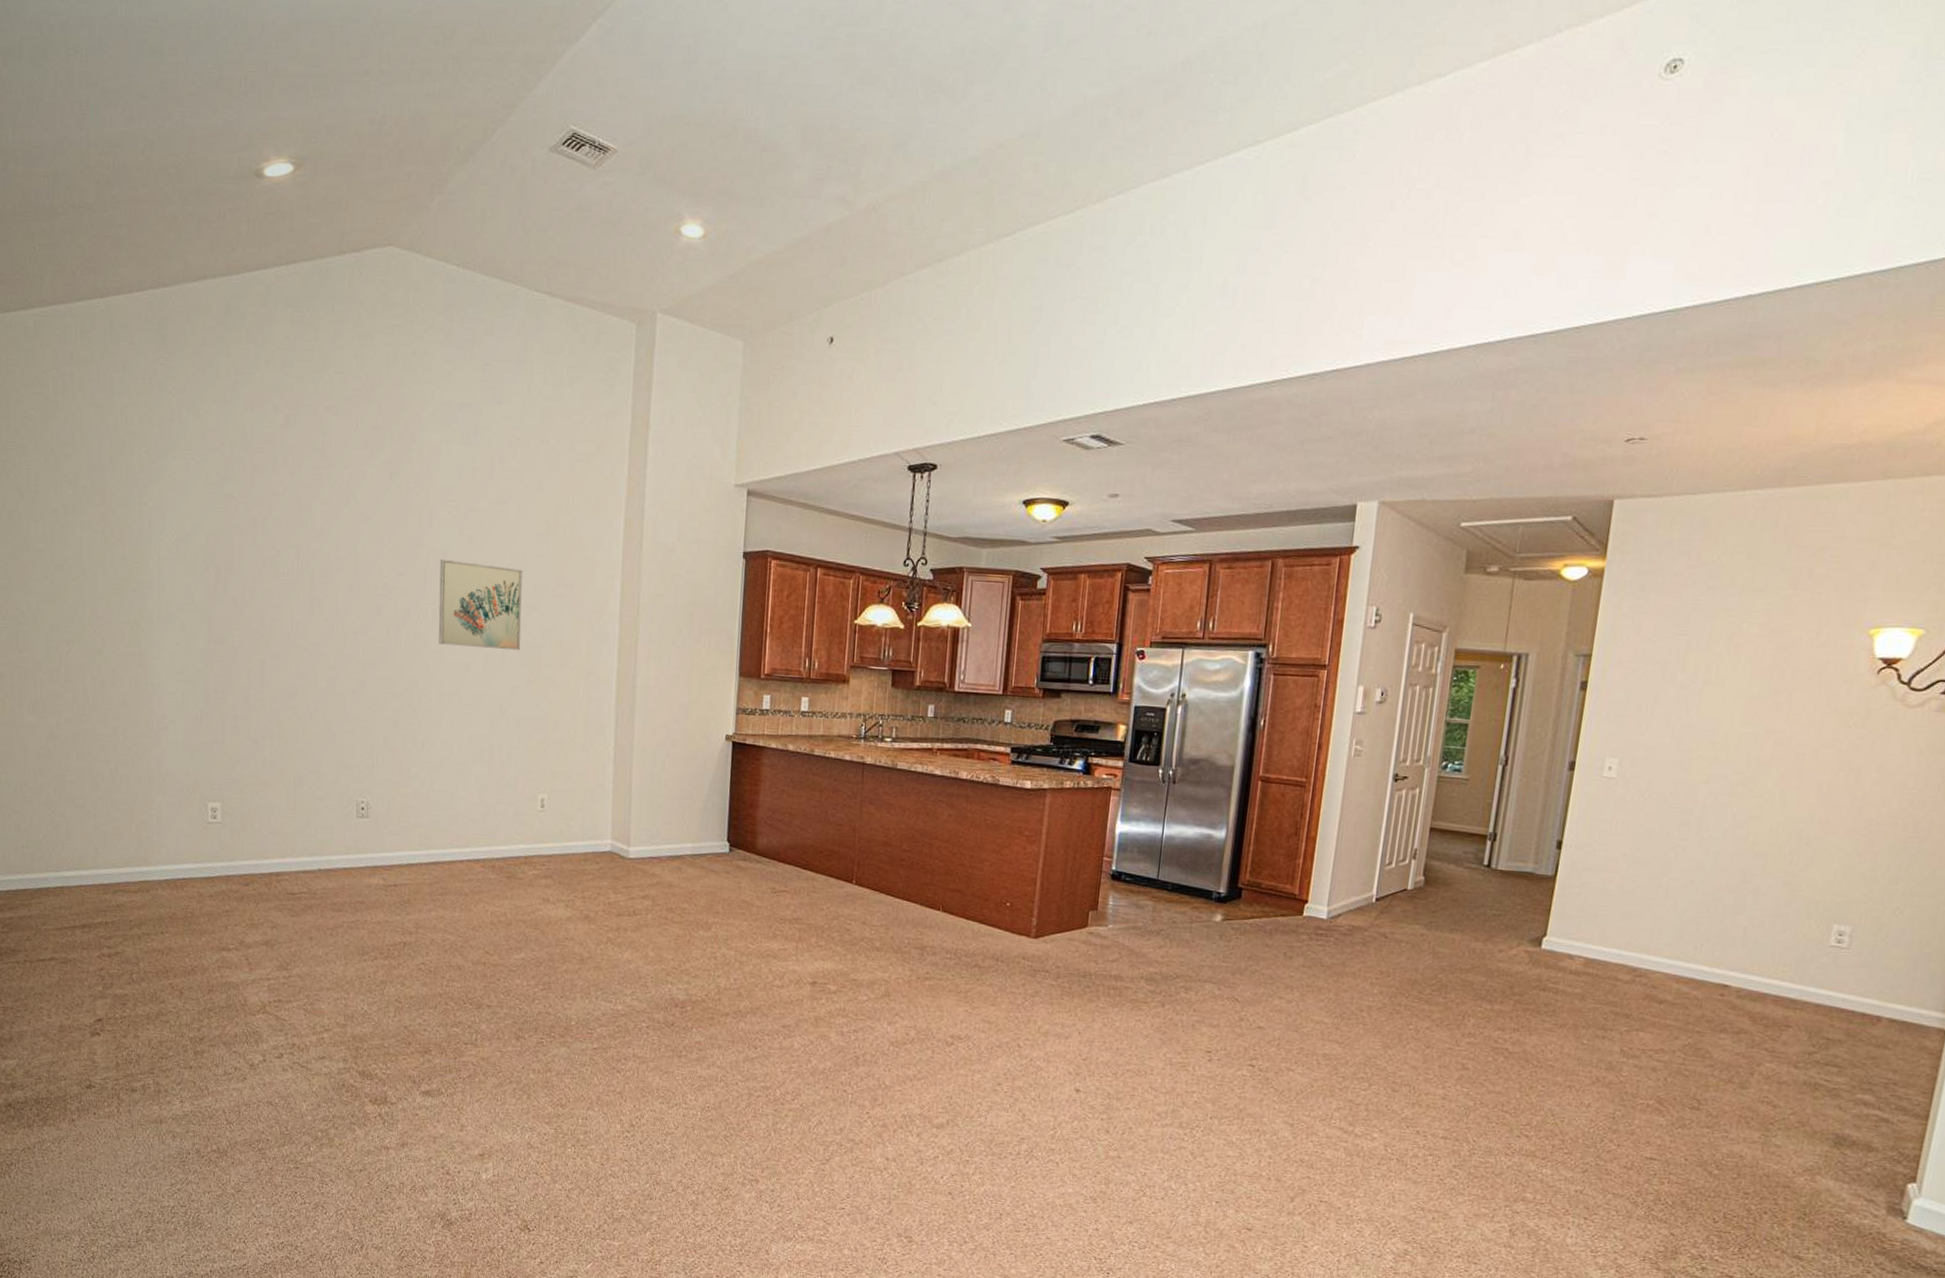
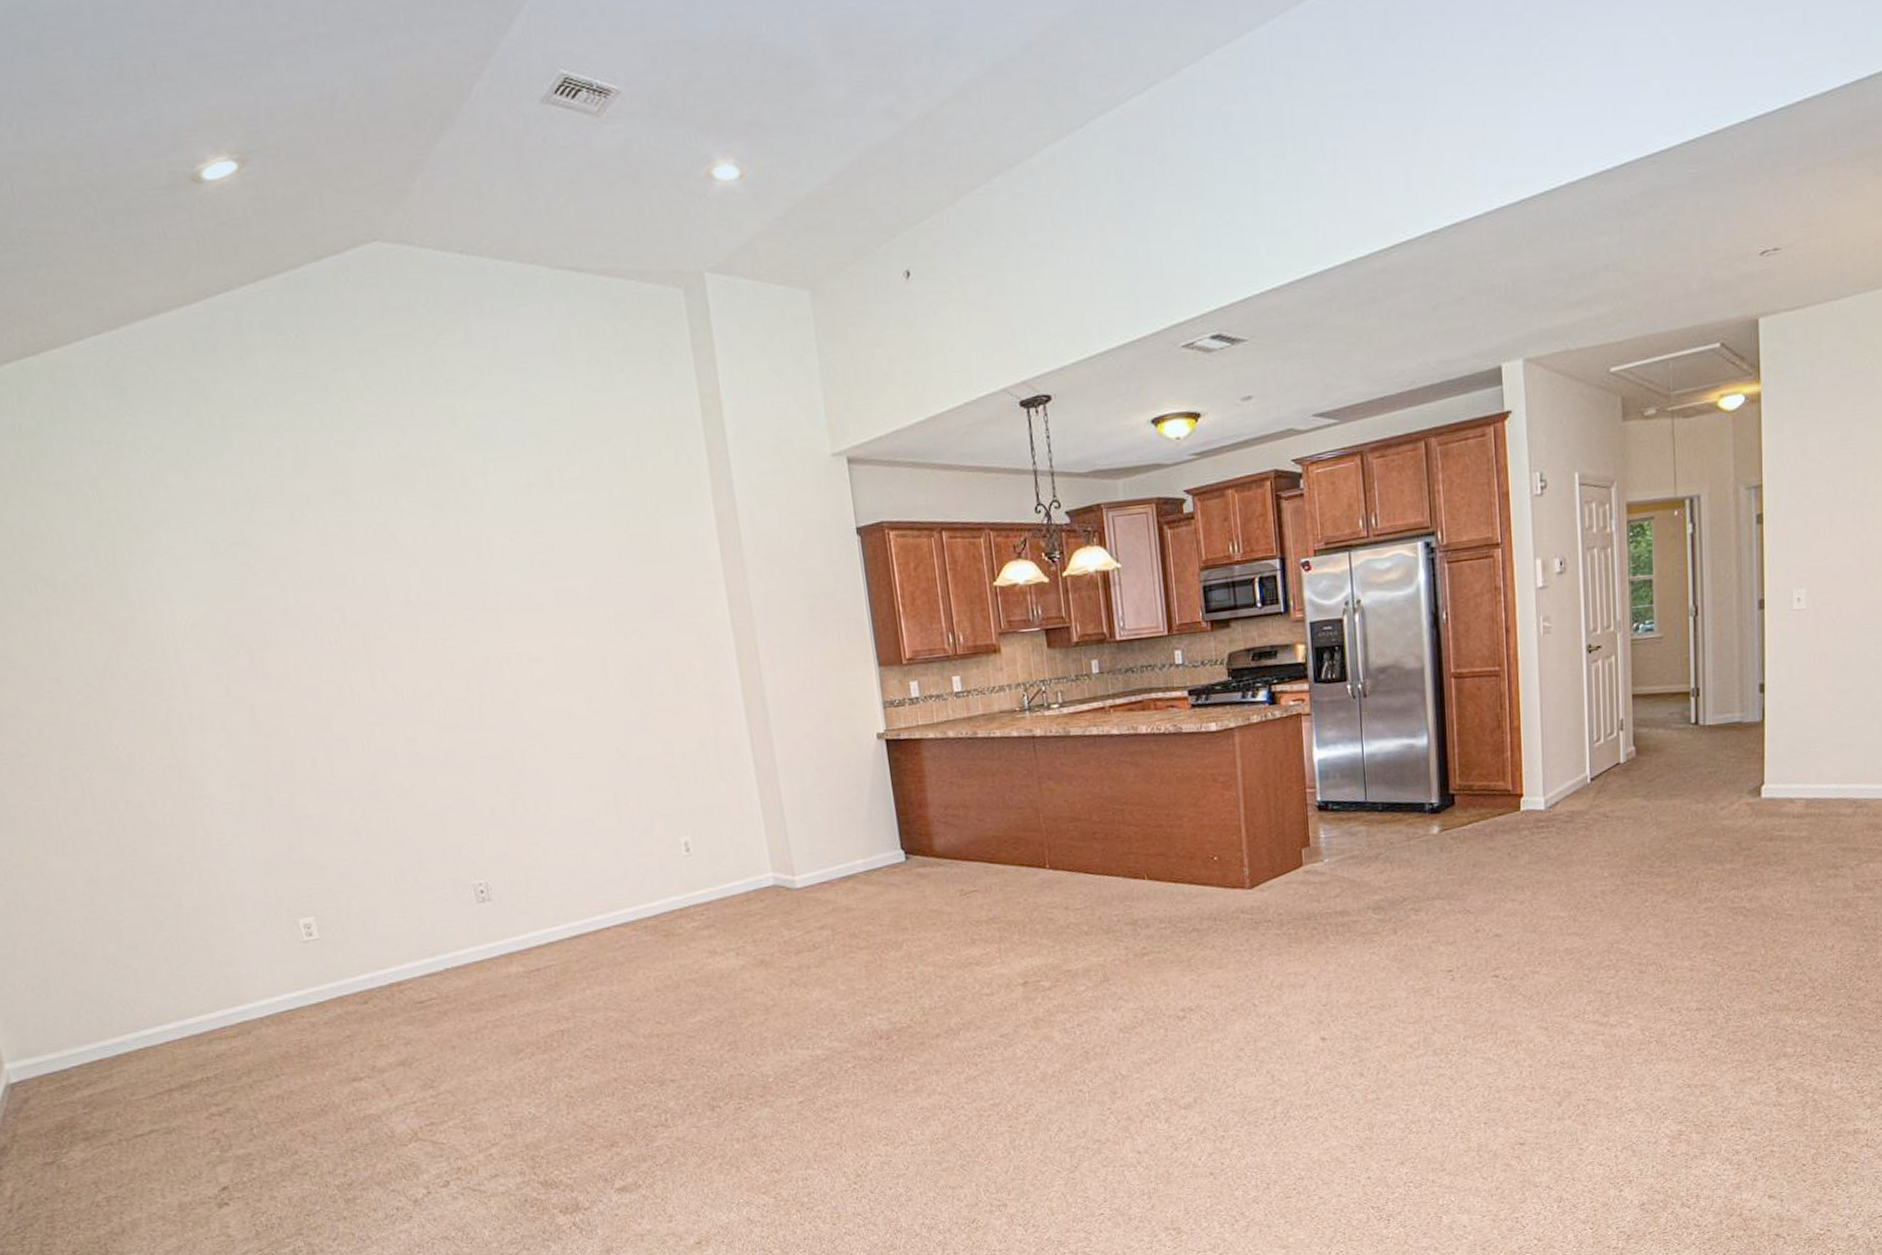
wall art: present [438,559,523,651] -> none [512,590,627,691]

